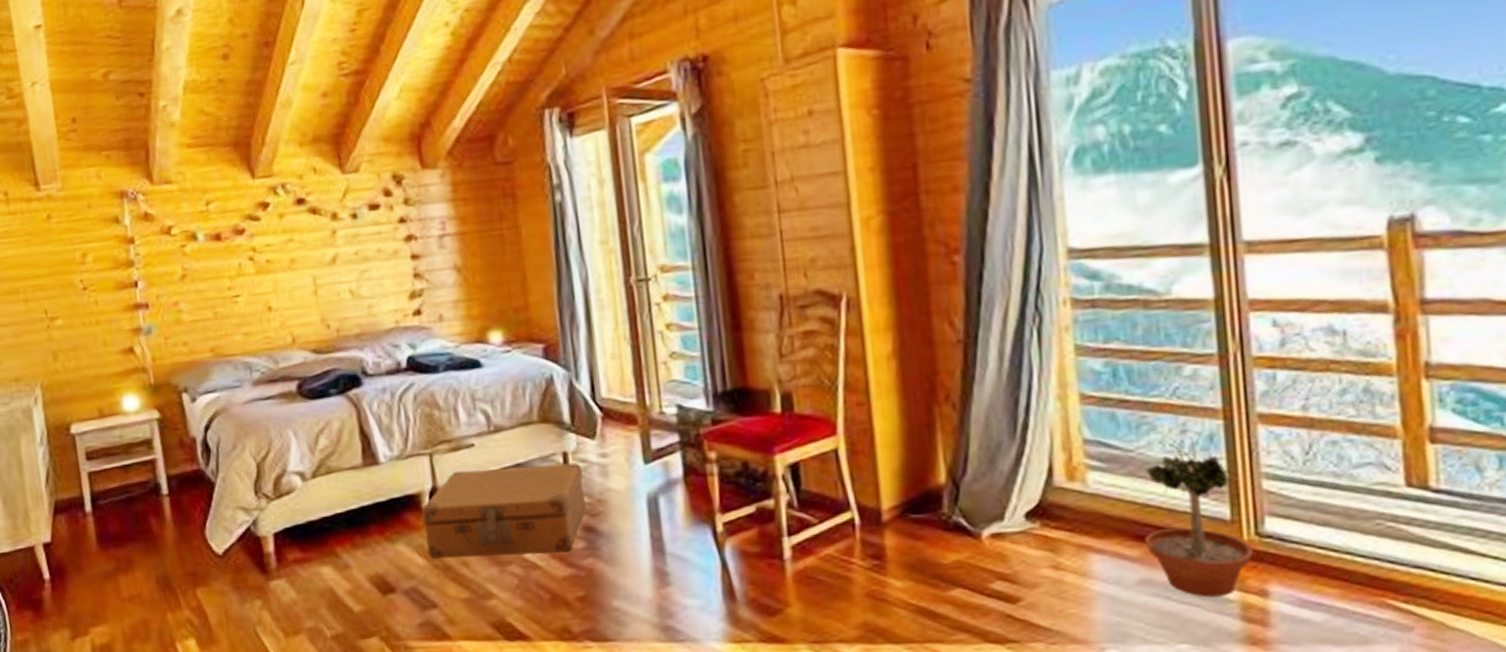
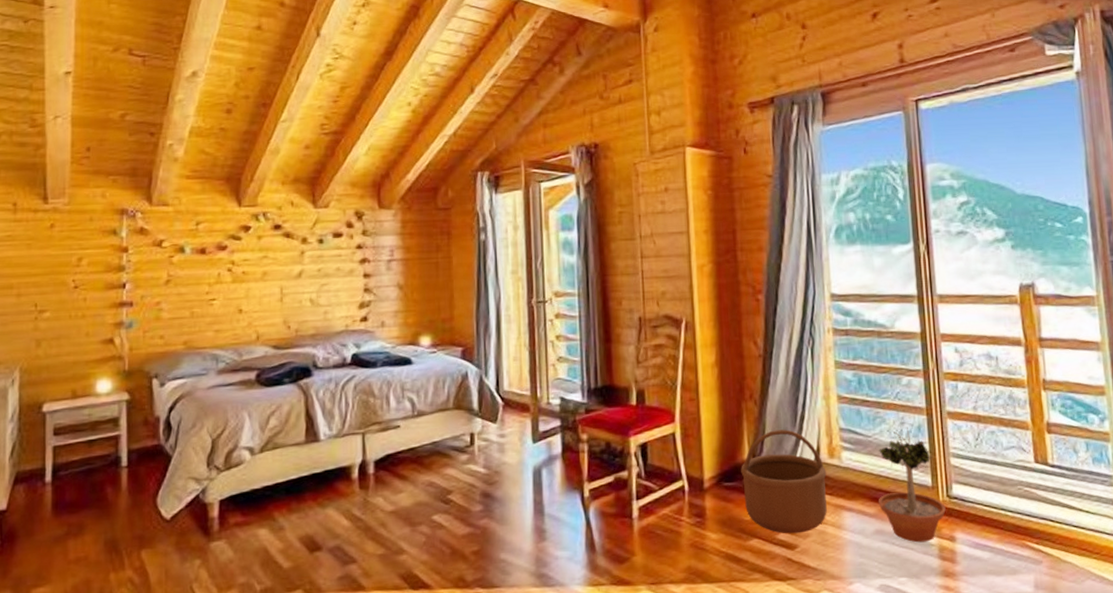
suitcase: present [421,463,586,559] -> none [351,441,485,521]
basket: none [934,442,1065,583] -> present [741,429,827,534]

